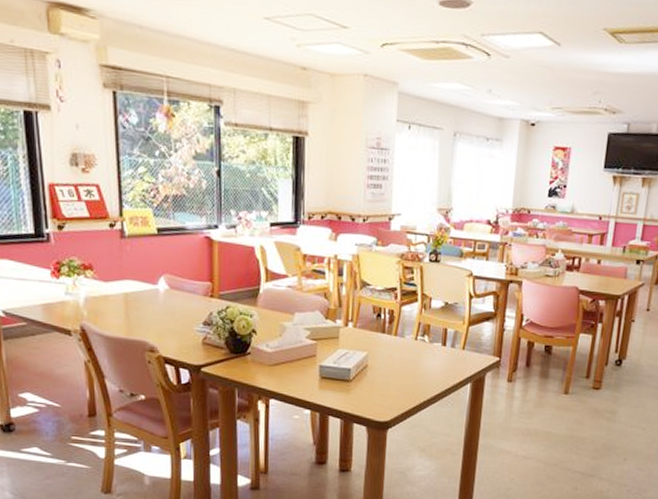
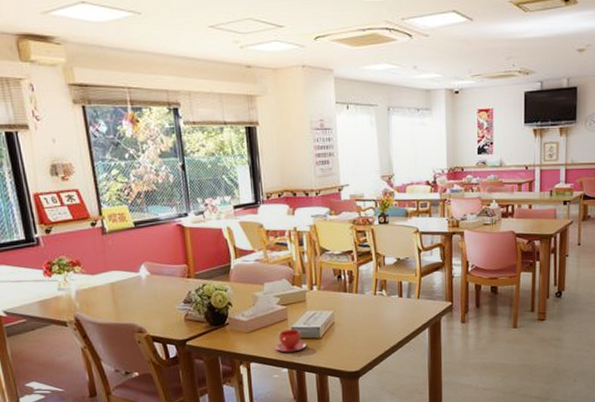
teacup: none [299,367,334,393] -> present [275,329,306,353]

